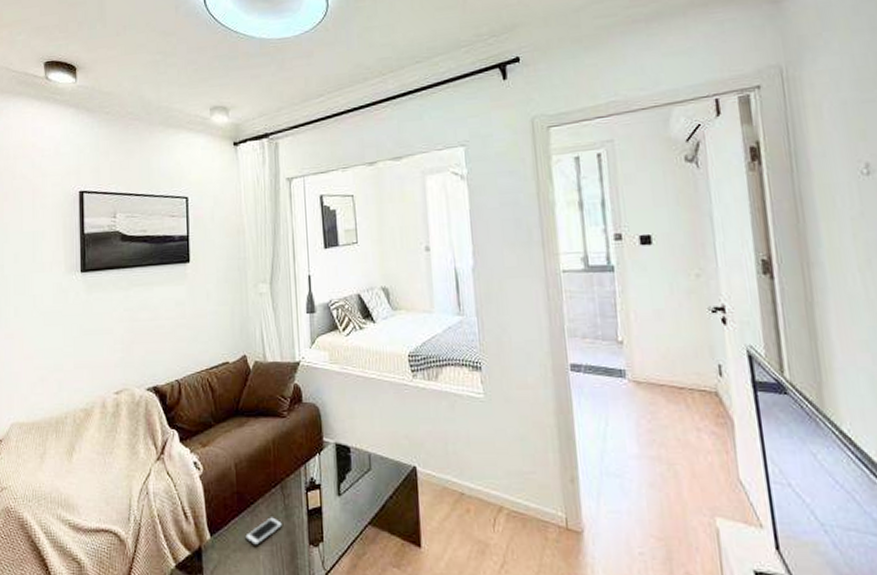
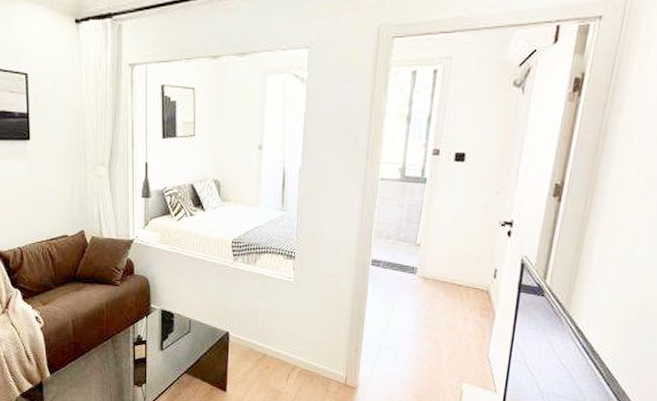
cell phone: present [245,517,283,546] -> none [80,363,113,384]

